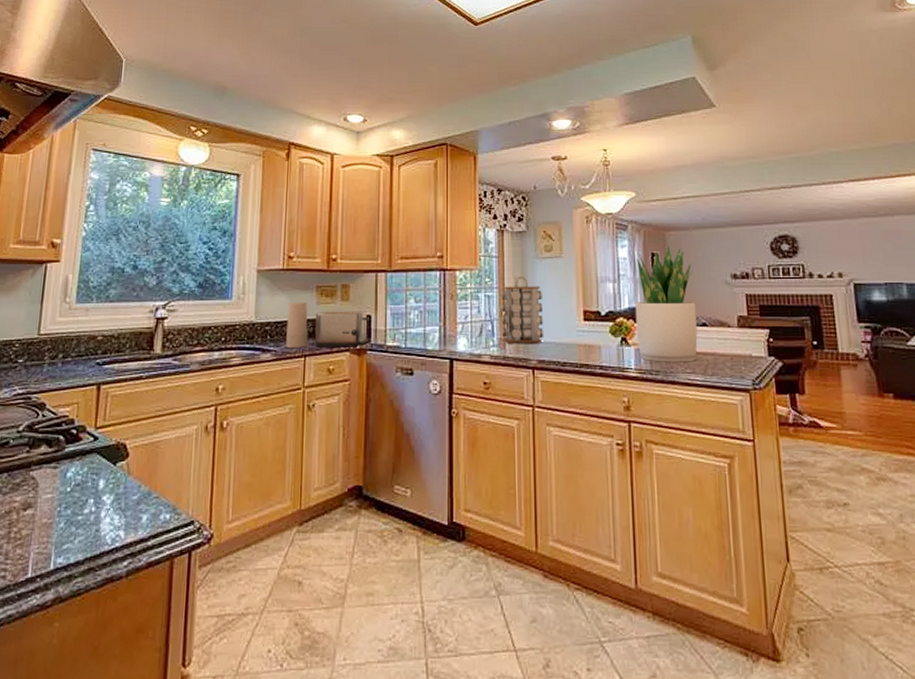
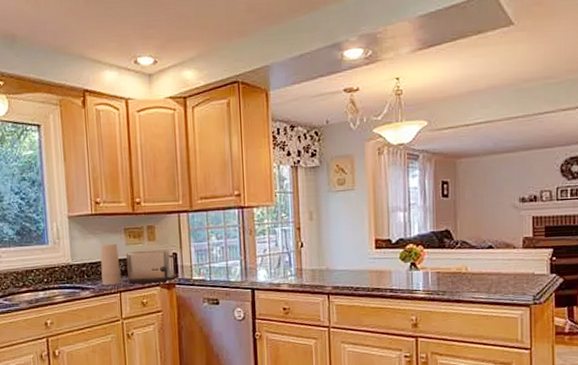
spice rack: present [501,276,543,345] -> none [296,209,337,274]
planter: present [635,246,698,362] -> none [424,173,483,284]

